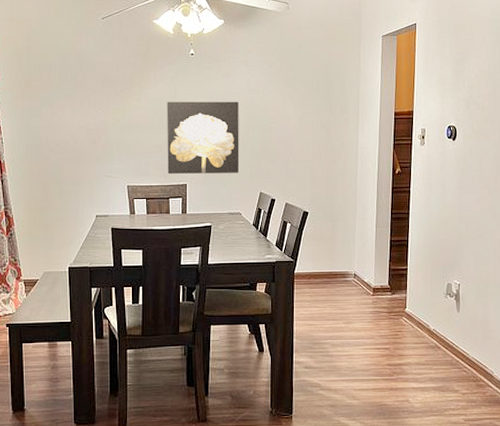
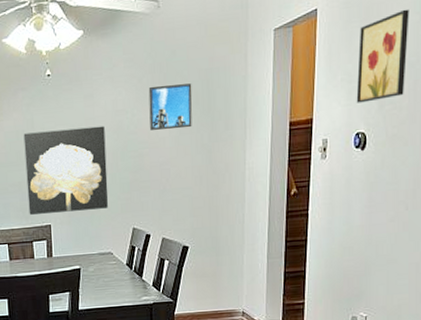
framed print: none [277,72,314,110] -> present [148,83,192,130]
wall art: none [448,31,488,102] -> present [356,8,409,103]

